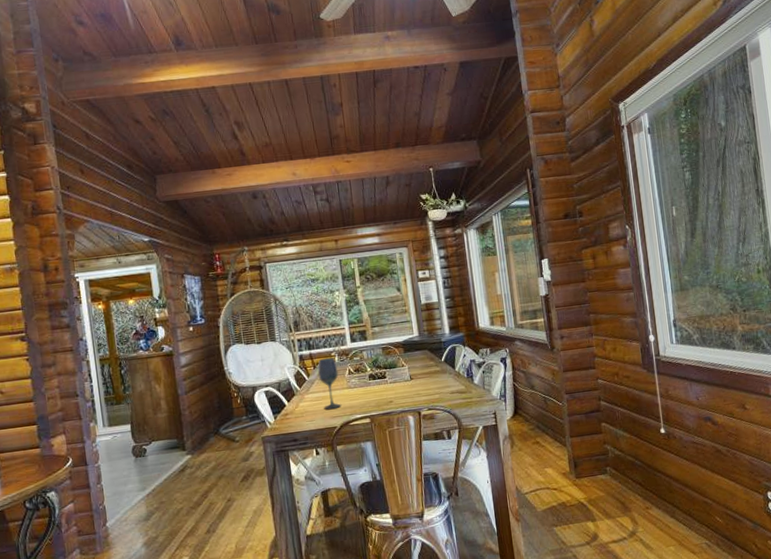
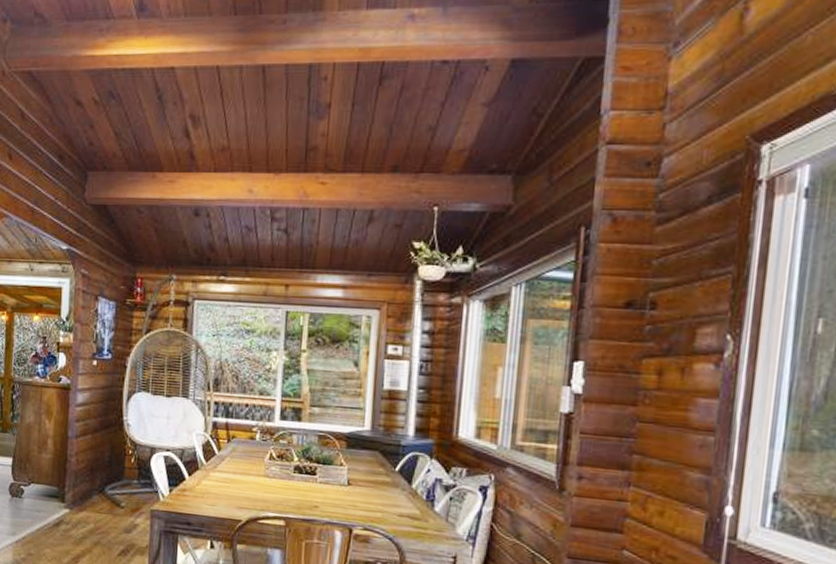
wineglass: present [318,357,341,410] -> none [231,432,257,499]

